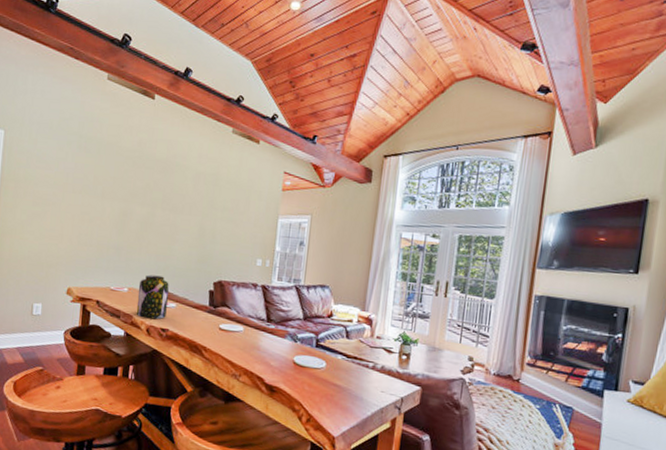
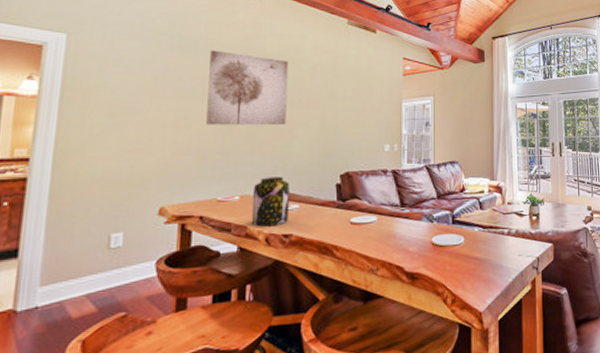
wall art: none [104,151,175,228] -> present [206,50,289,125]

